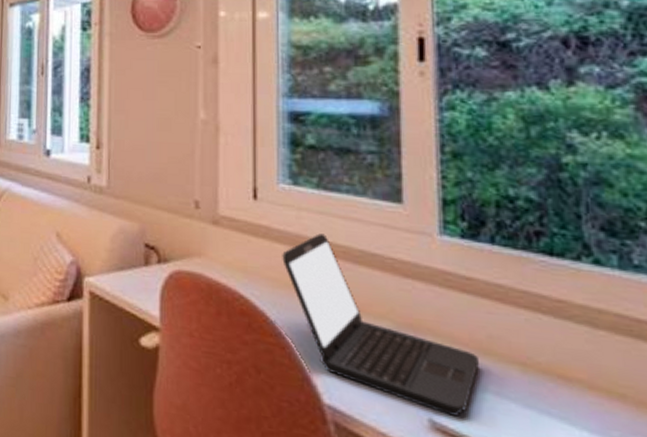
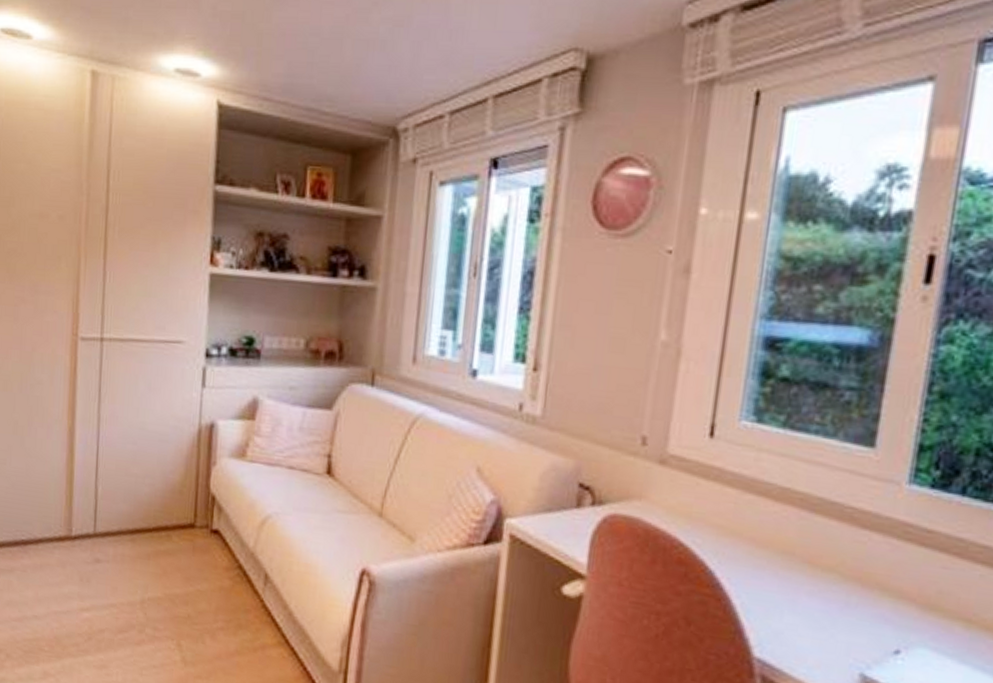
laptop: present [282,233,479,416] -> none [732,478,924,671]

